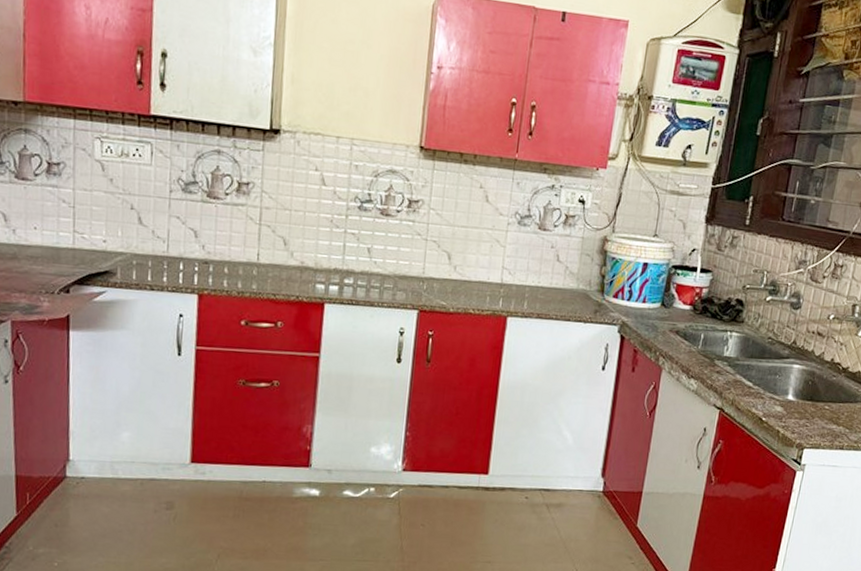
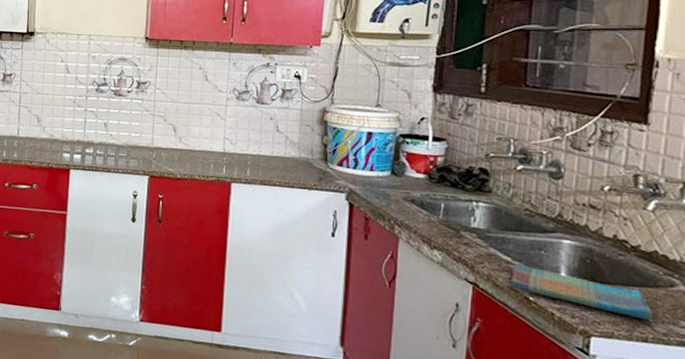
dish towel: none [749,388,850,431] -> present [511,263,653,321]

